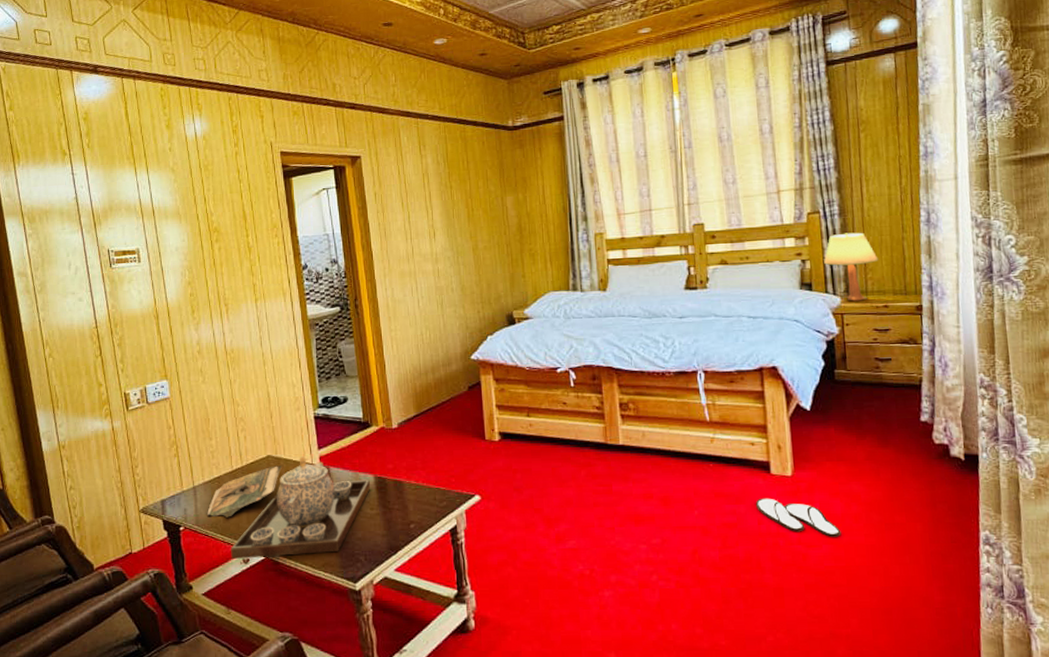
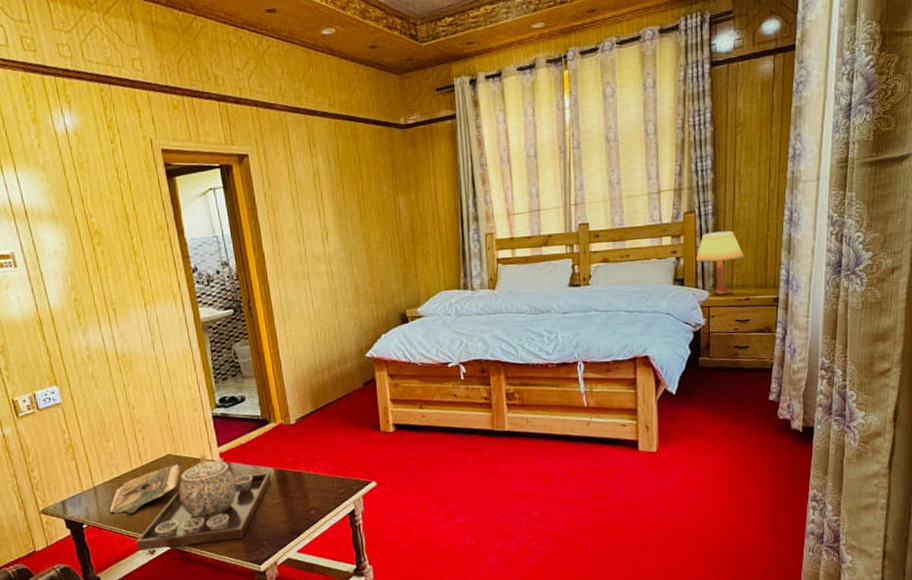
slippers: present [756,498,841,537] -> none [625,471,695,502]

